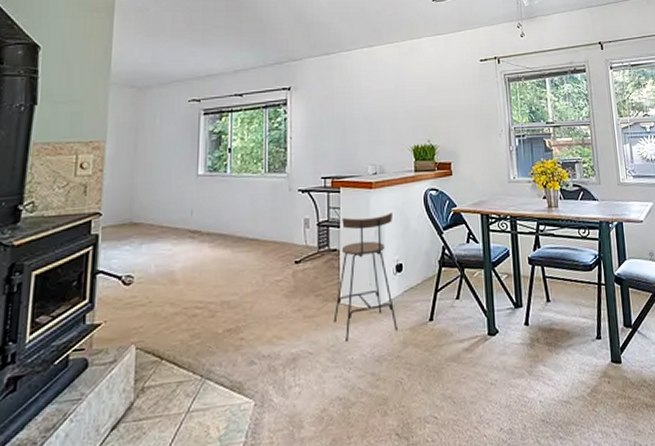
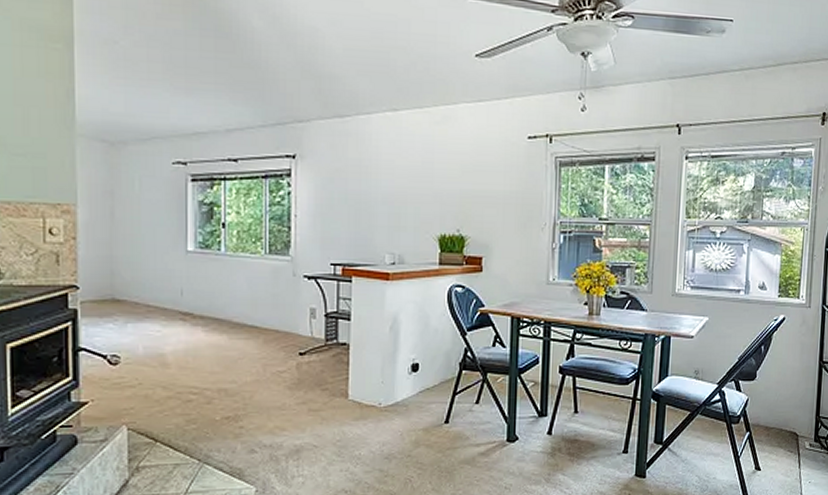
bar stool: present [333,212,398,341] -> none [340,308,412,437]

